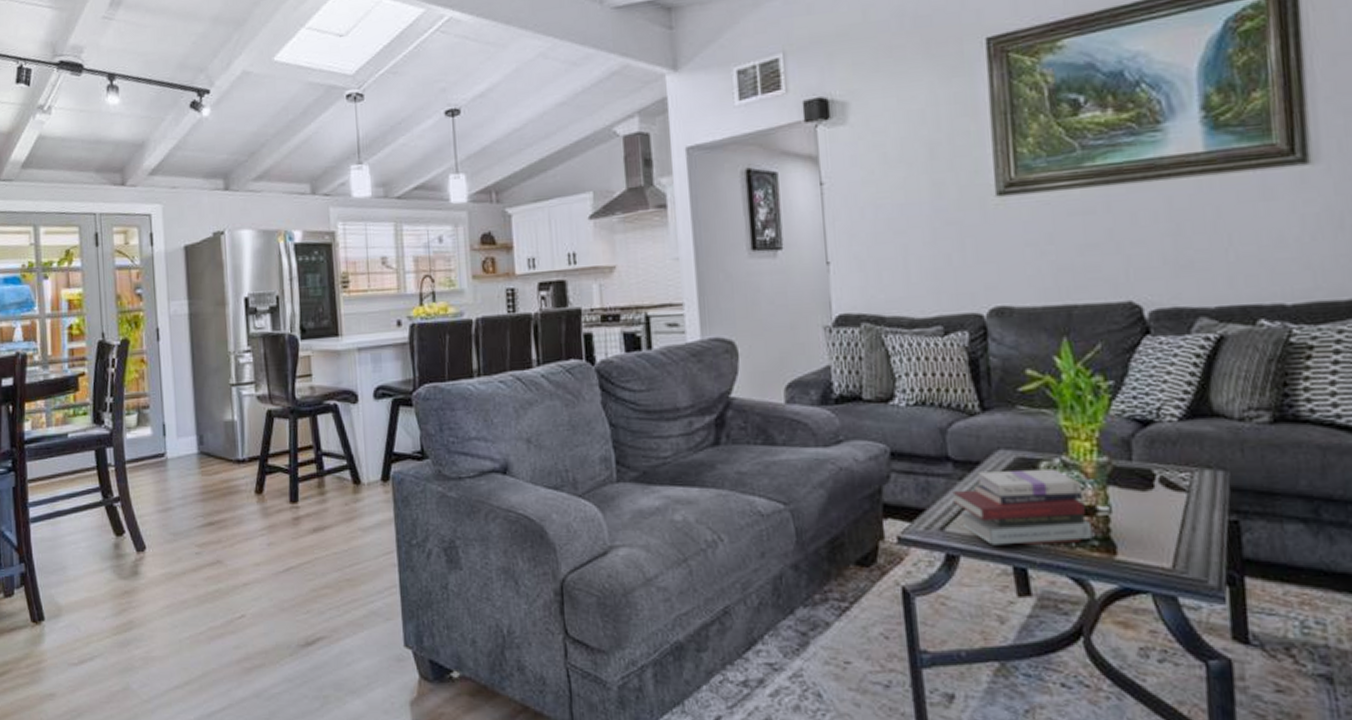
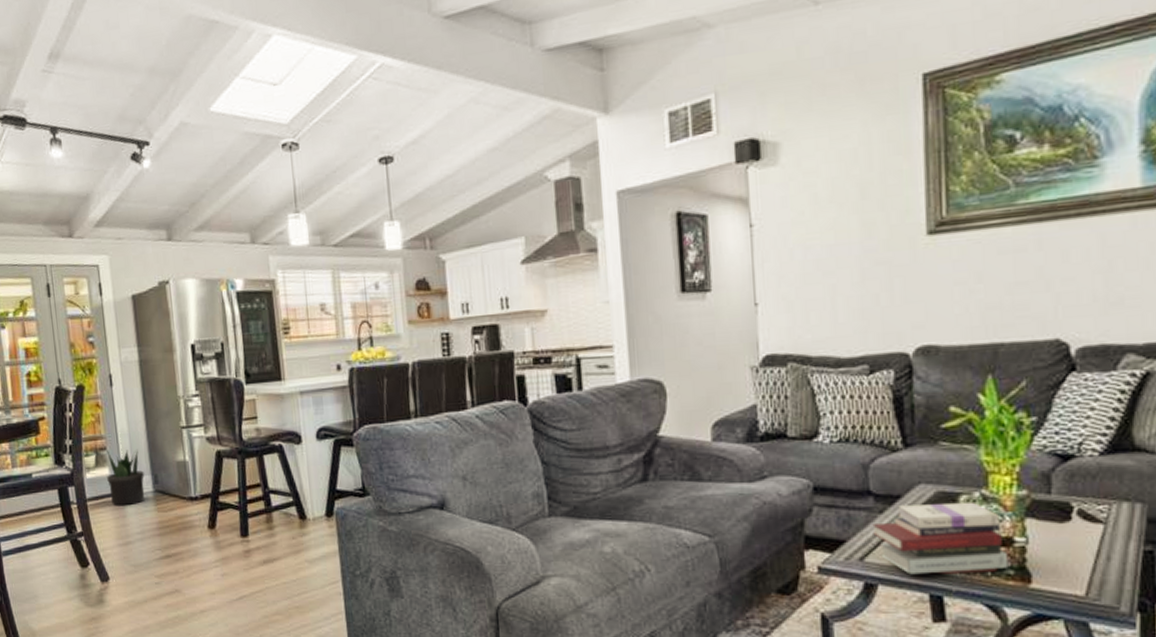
planter: none [149,408,189,469] -> present [107,449,145,506]

